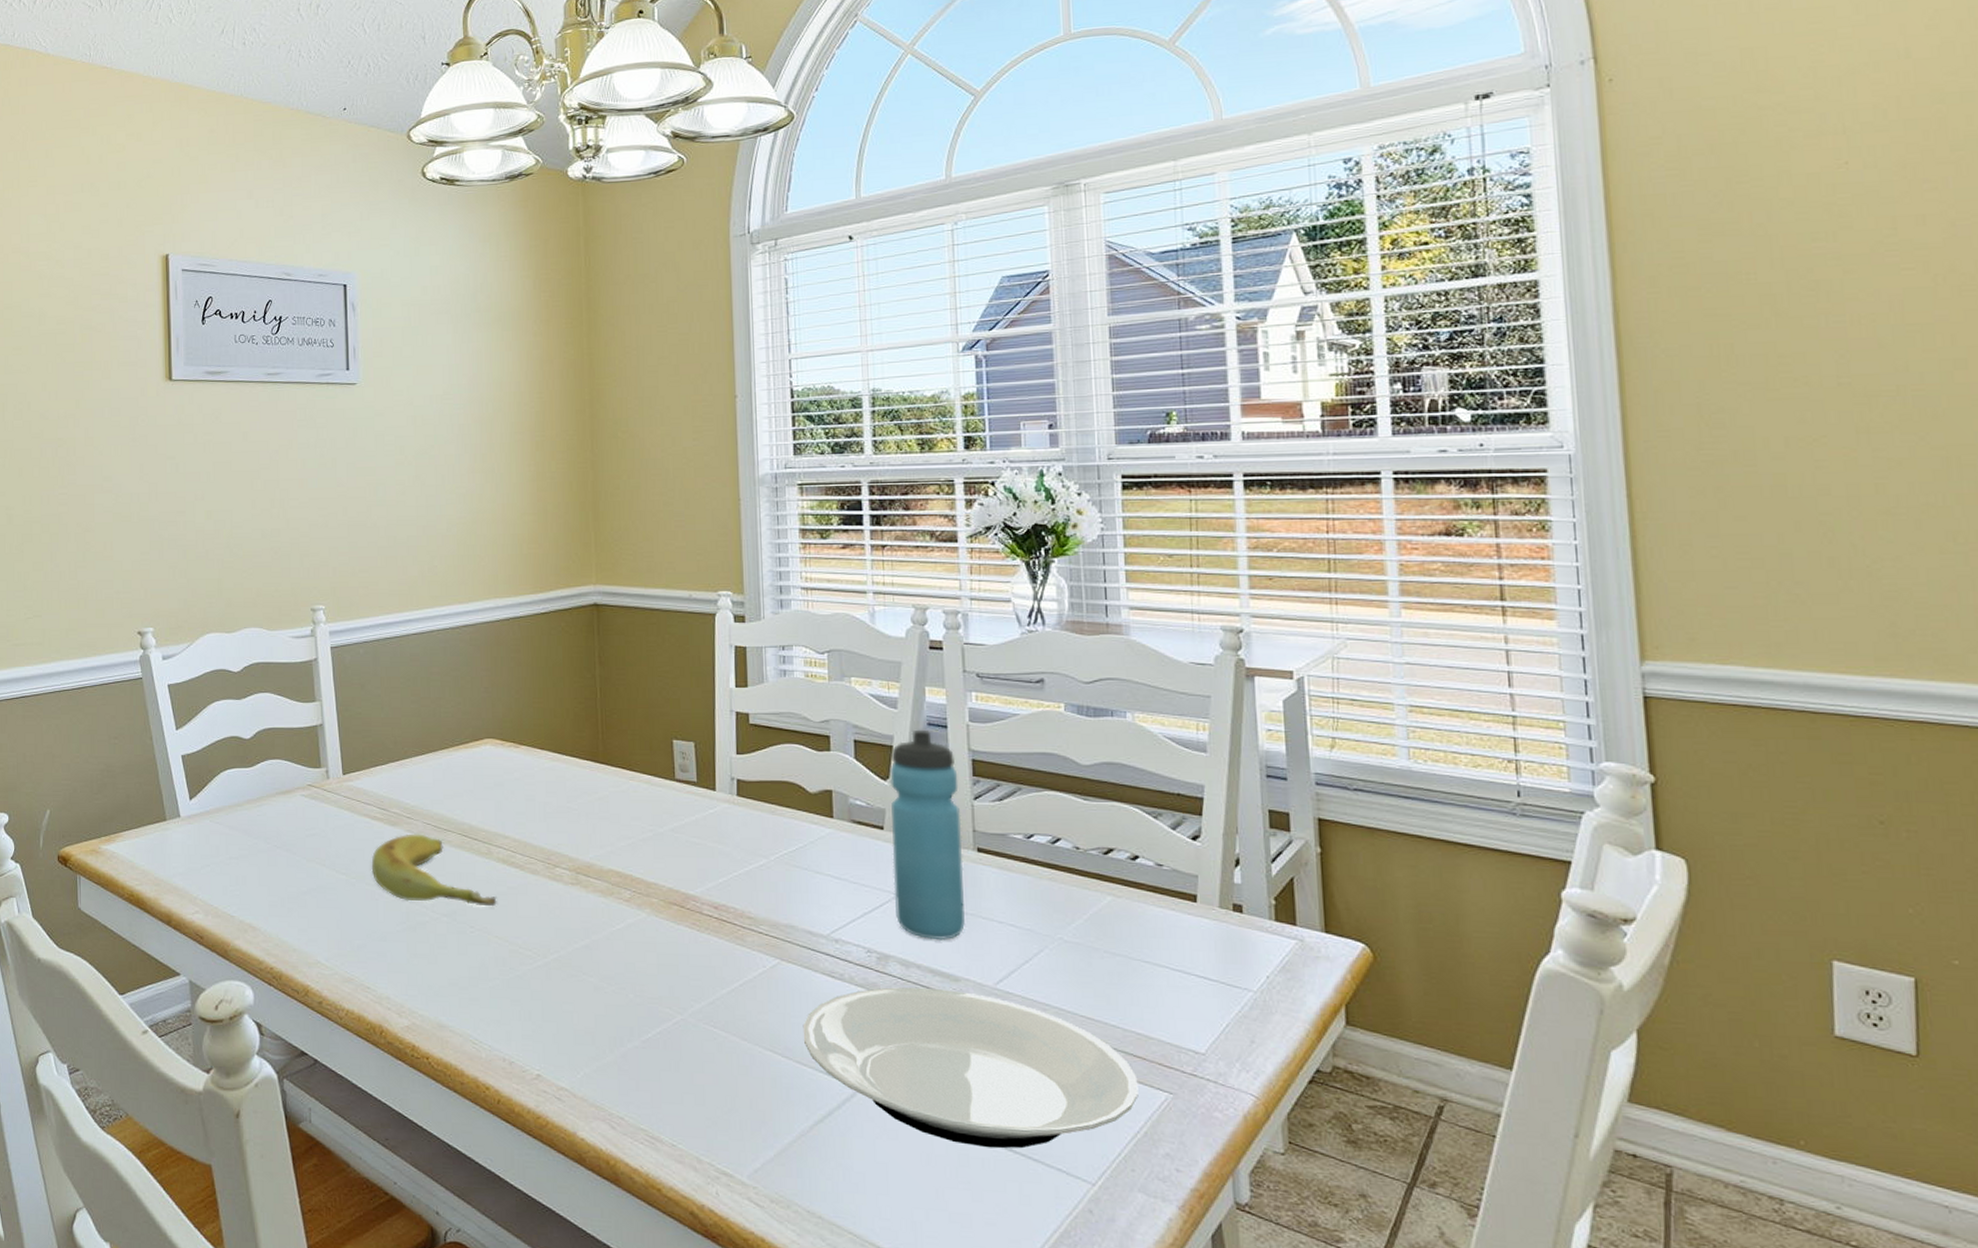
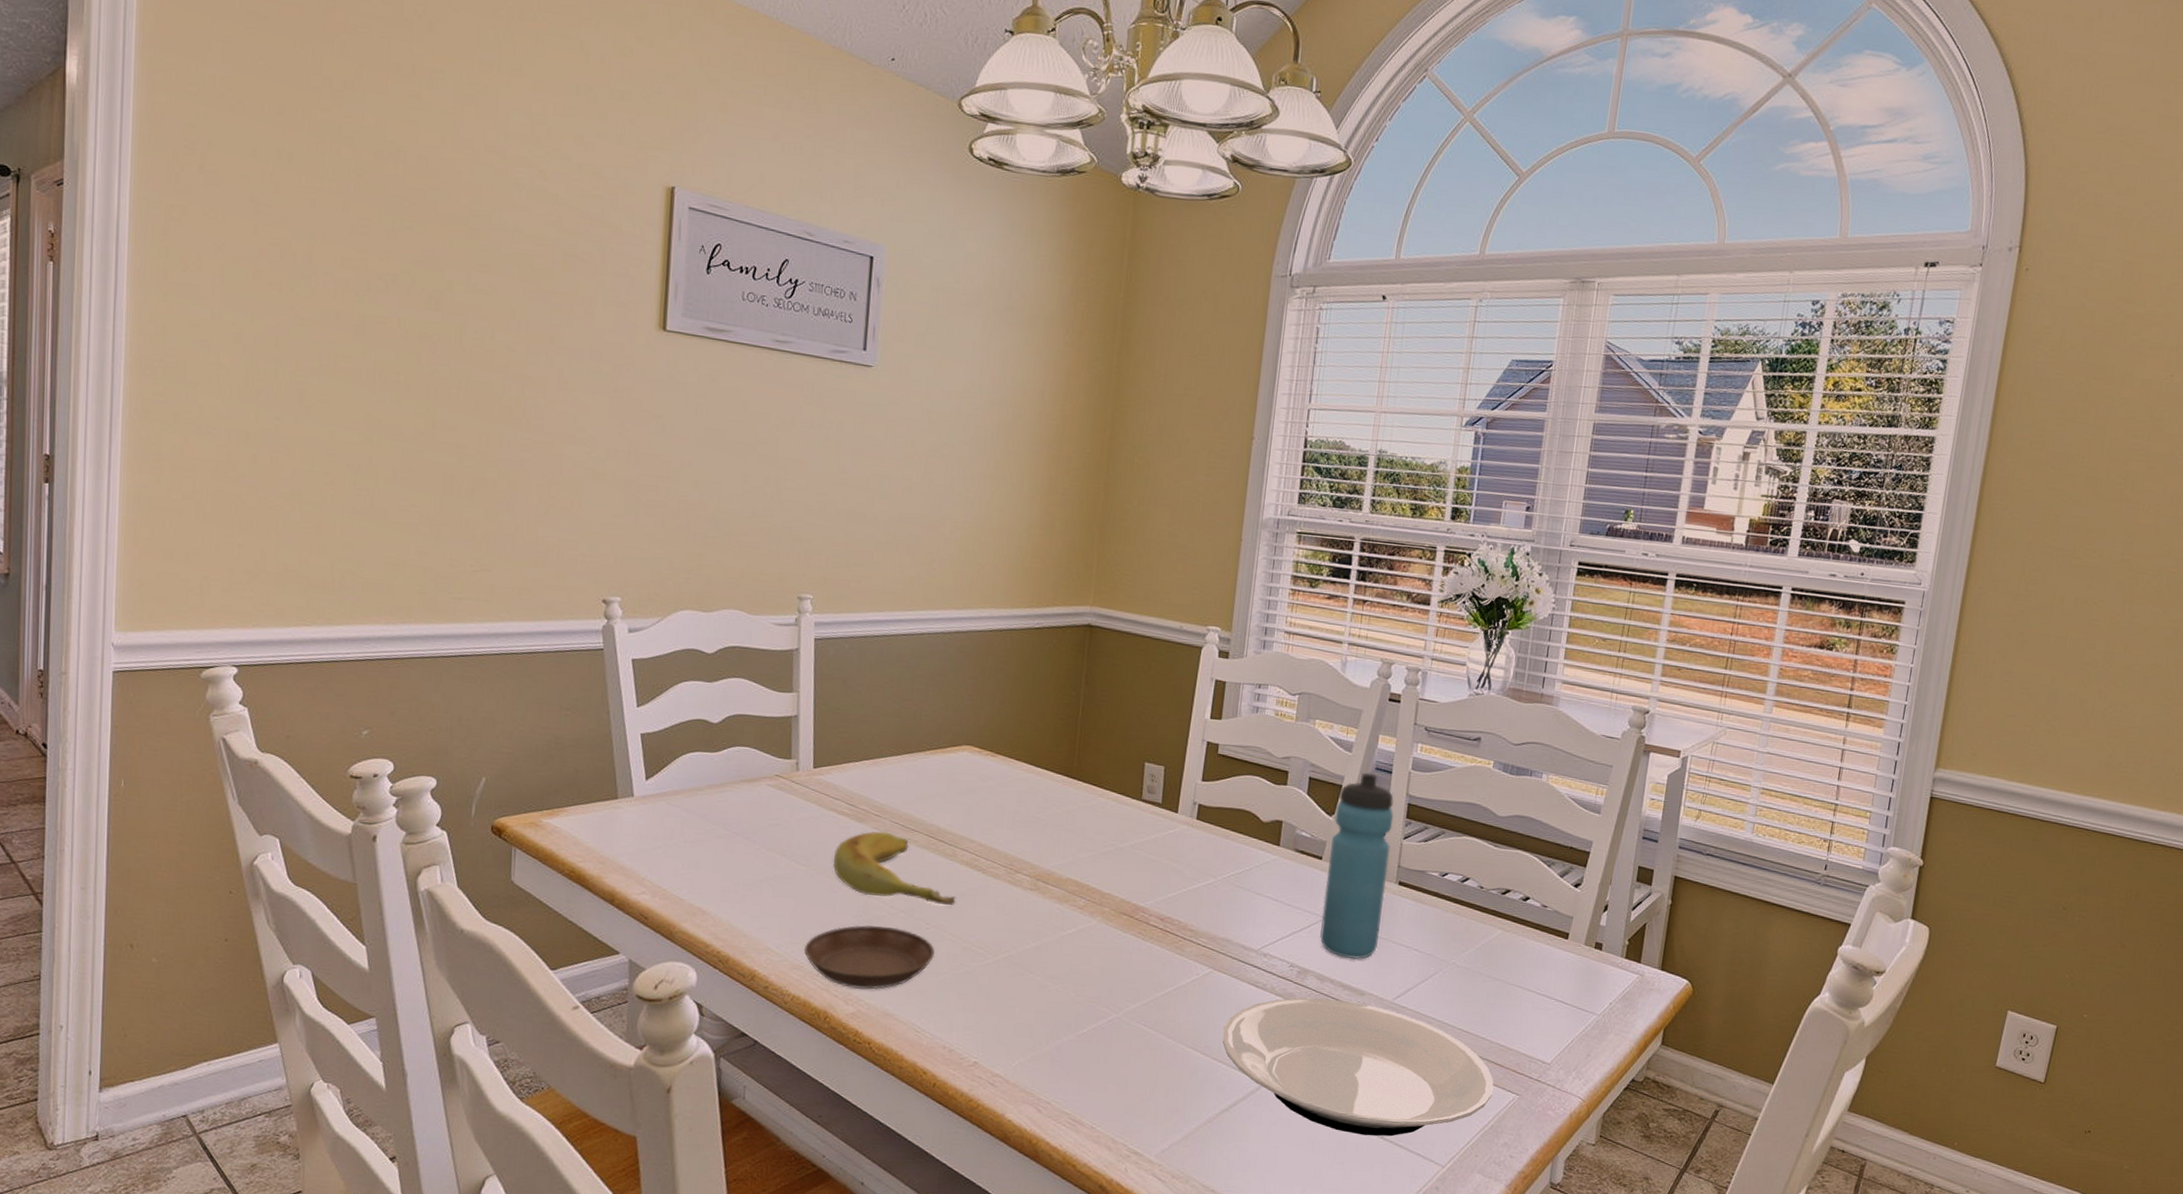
saucer: none [353,931,482,1000] -> present [804,924,935,990]

